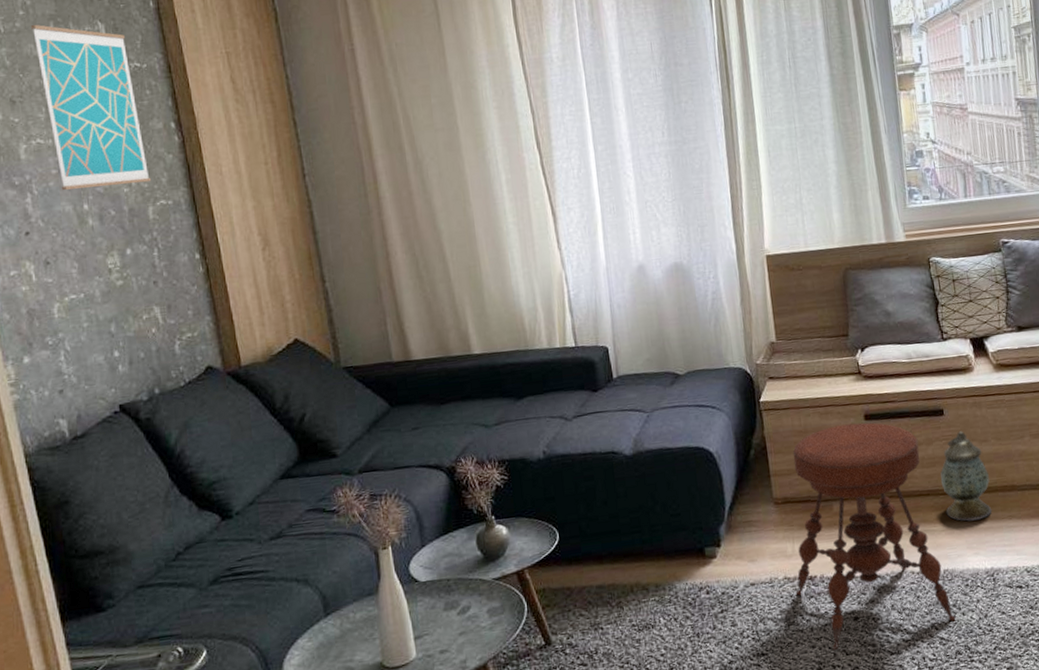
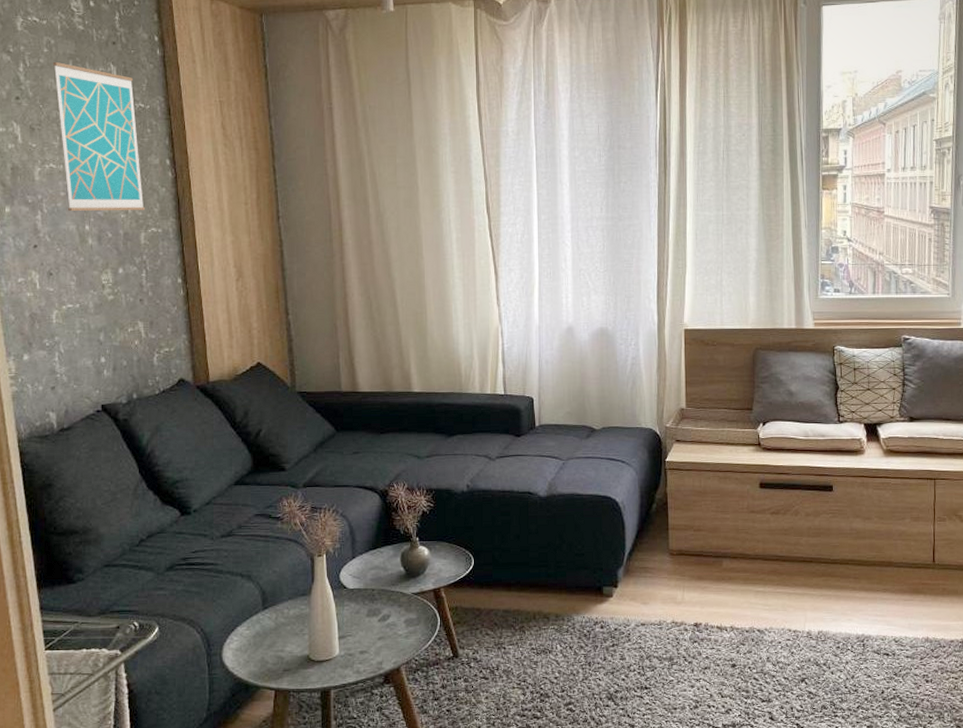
stool: present [792,422,956,651] -> none [681,490,825,692]
lantern: present [940,431,992,522] -> none [823,507,869,590]

